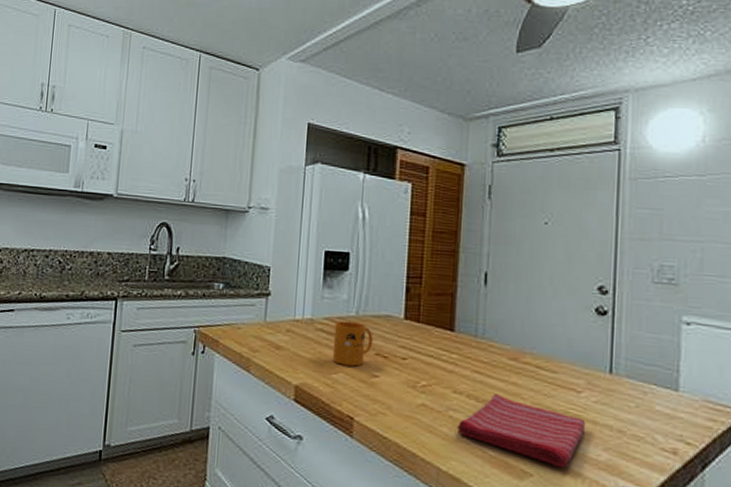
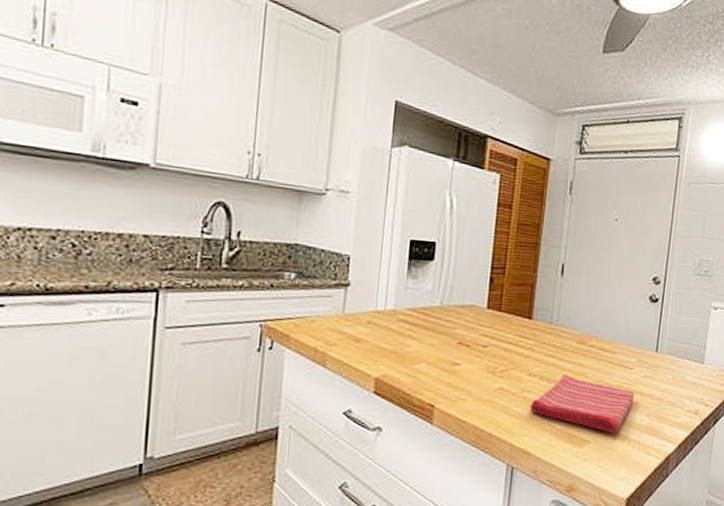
mug: present [332,320,374,367] -> none [414,311,457,356]

